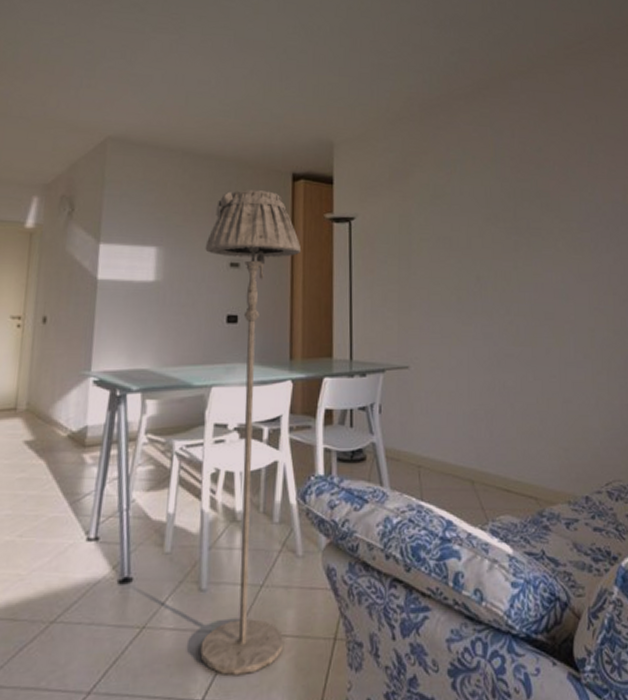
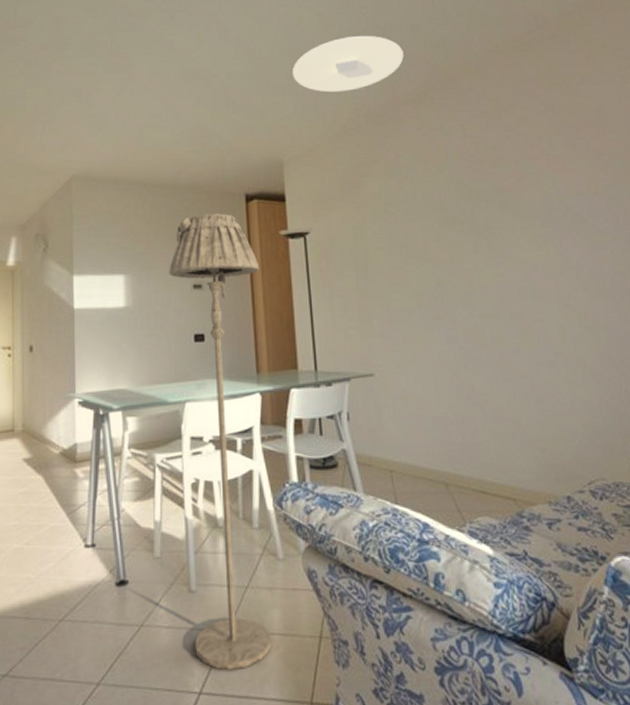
ceiling light: none [350,25,461,80] -> present [293,35,404,93]

